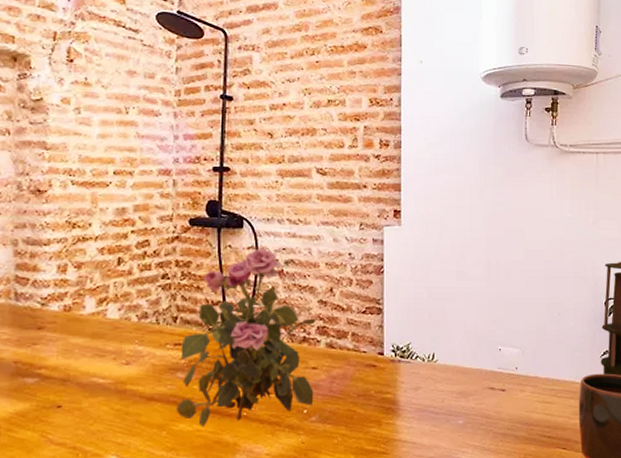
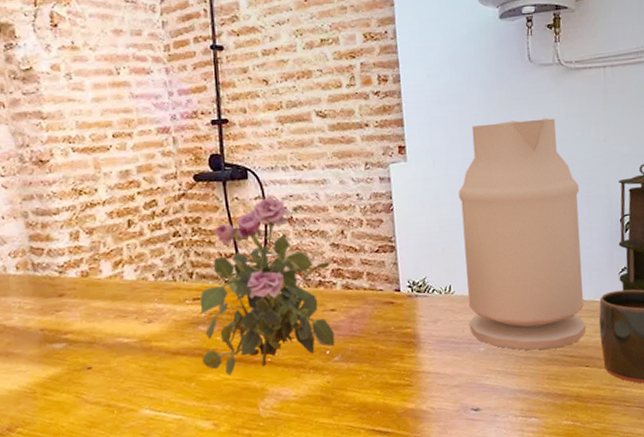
water jug: none [449,195,566,428] -> present [459,117,587,351]

